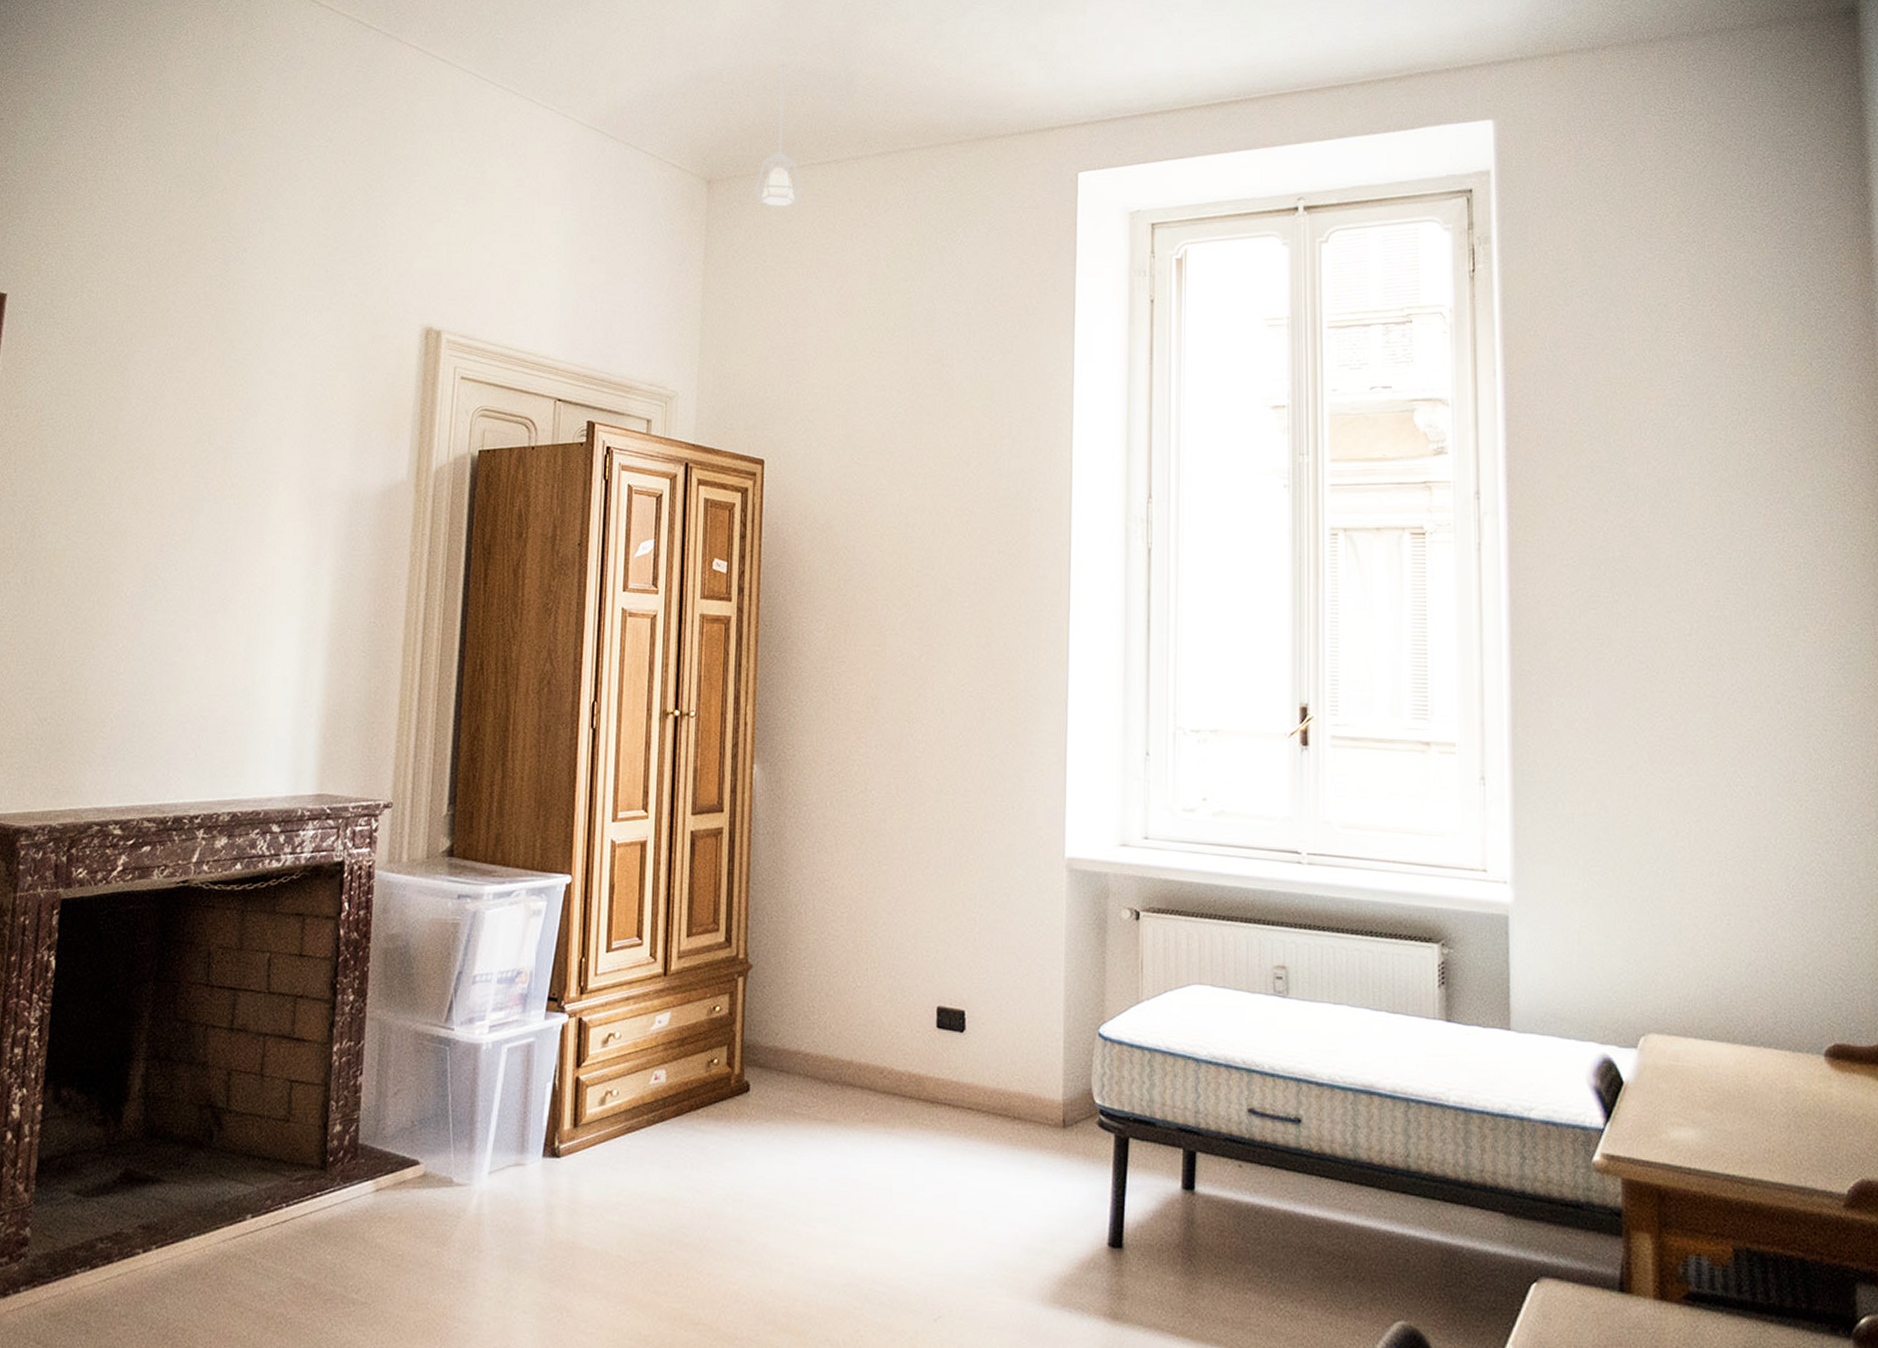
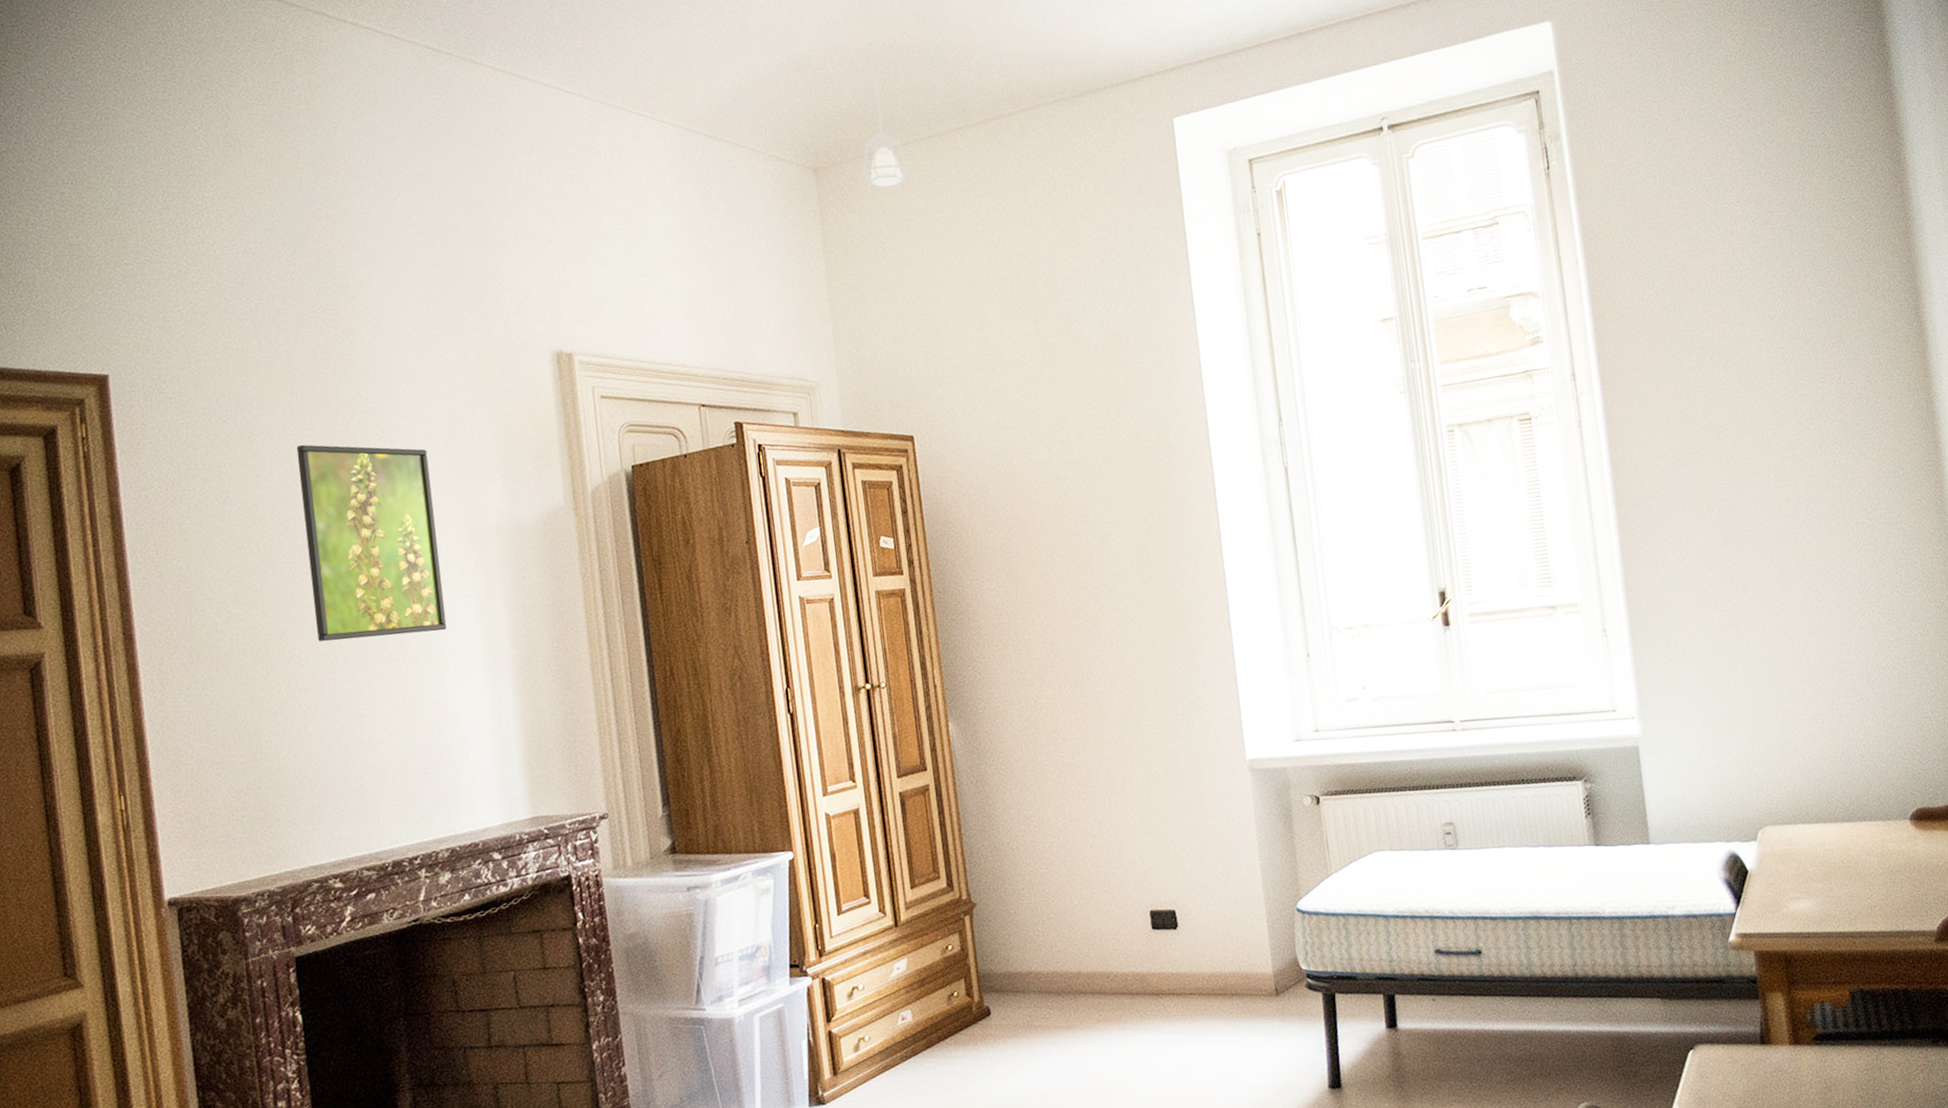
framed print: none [147,385,285,589] -> present [296,444,447,642]

